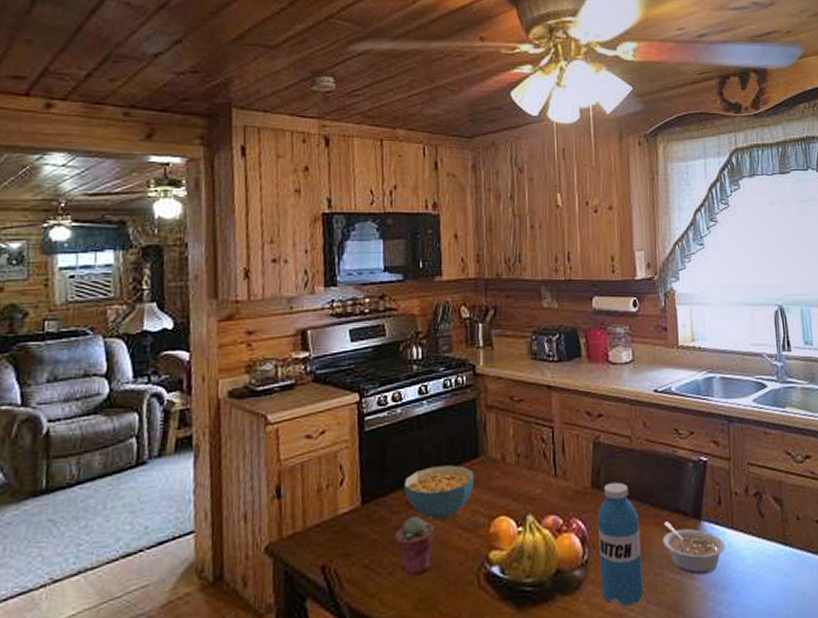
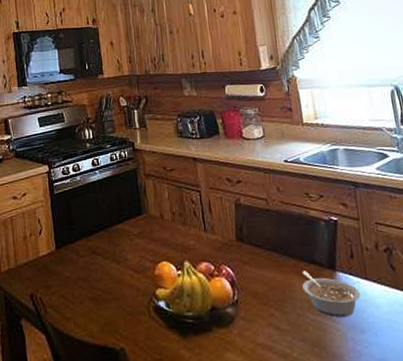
potted succulent: present [394,516,434,576] -> none [82,259,112,305]
cereal bowl: present [404,465,474,520] -> none [86,220,140,263]
water bottle: present [597,482,643,605] -> none [242,236,288,339]

